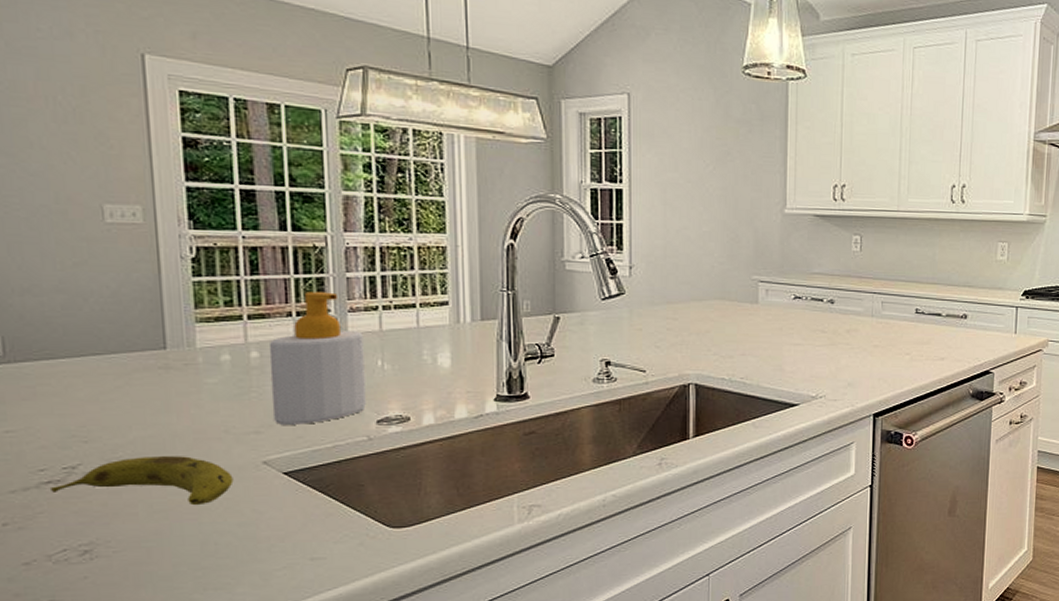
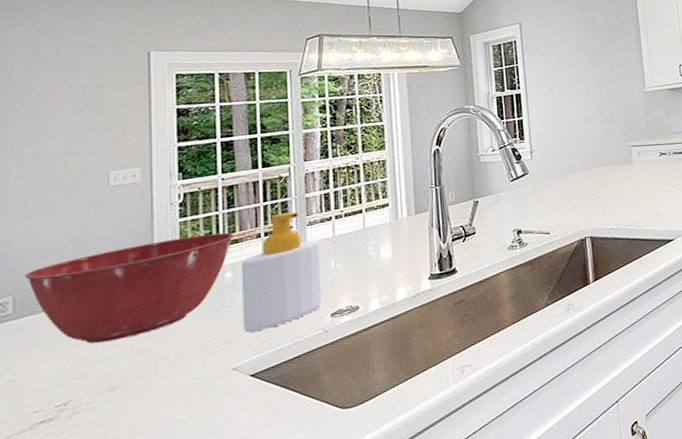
mixing bowl: none [13,300,259,407] -> present [25,232,234,344]
fruit: present [49,456,234,506] -> none [42,375,207,431]

